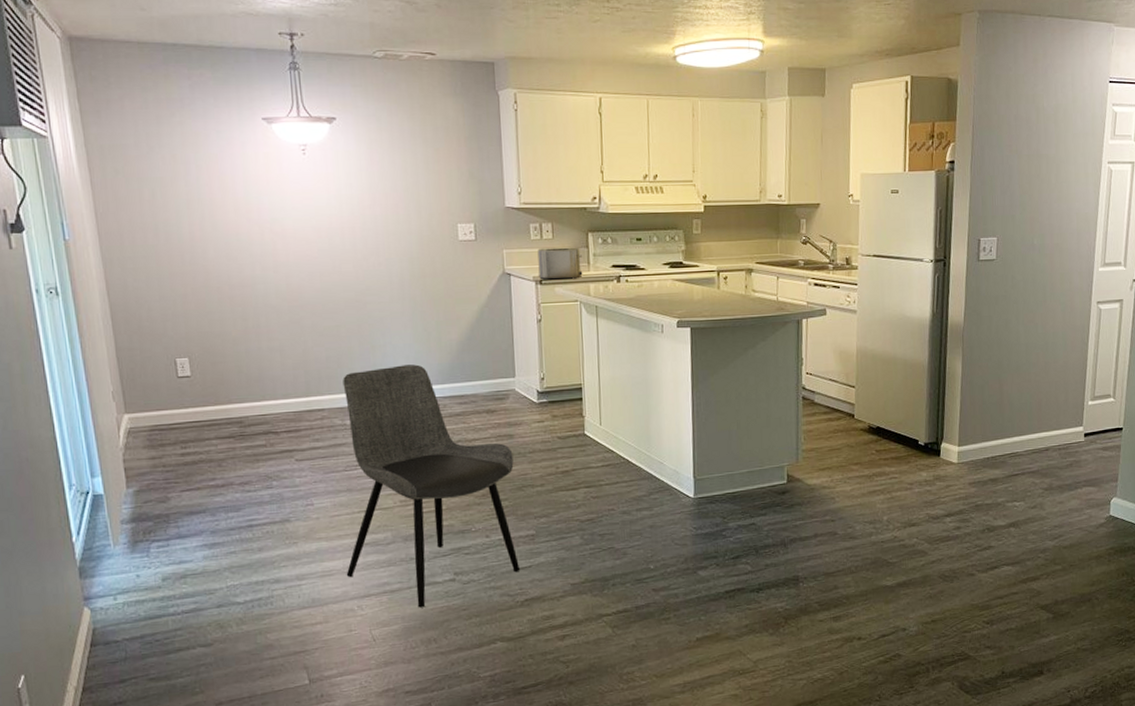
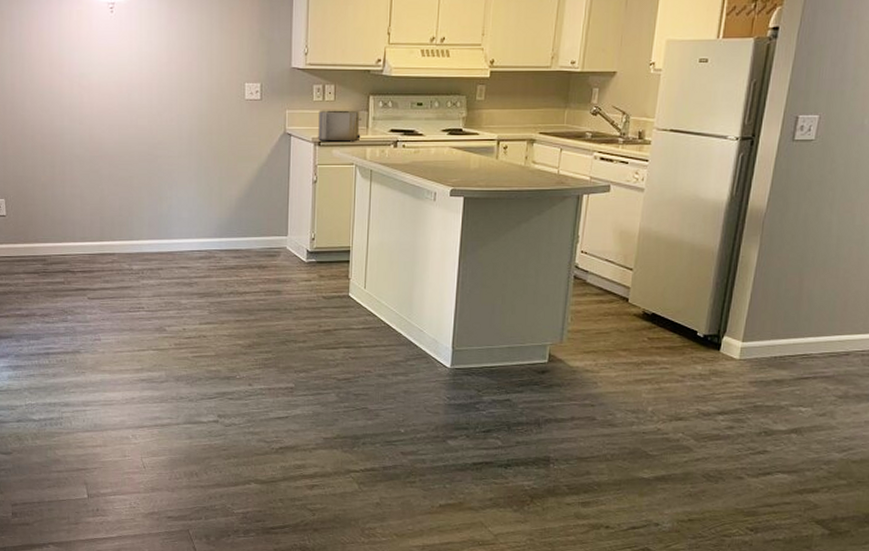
dining chair: present [343,364,521,608] -> none [124,217,280,443]

